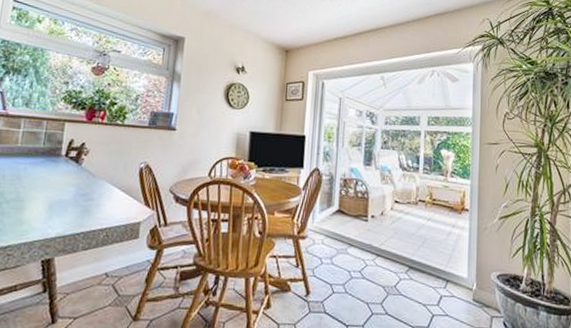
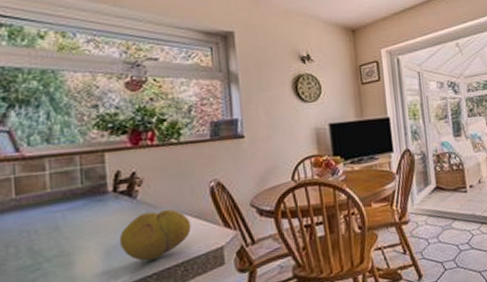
fruit: none [61,179,119,221] -> present [119,209,192,261]

